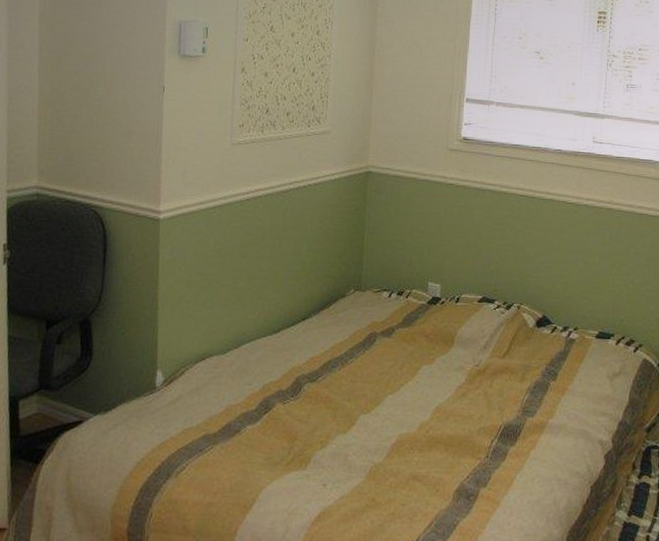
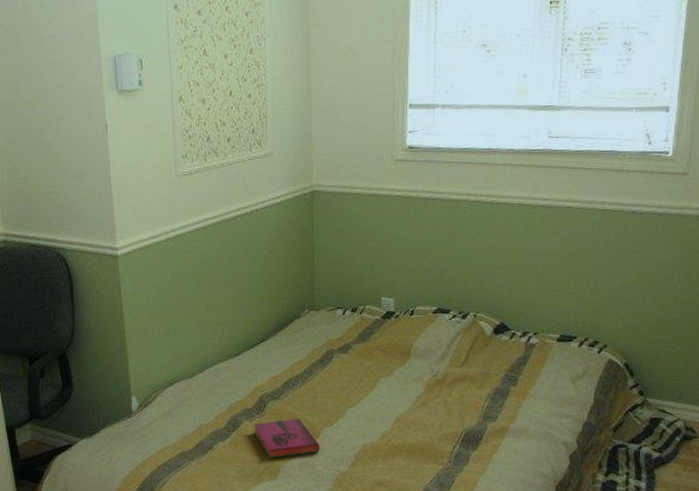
hardback book: none [287,403,355,445] -> present [254,418,320,458]

